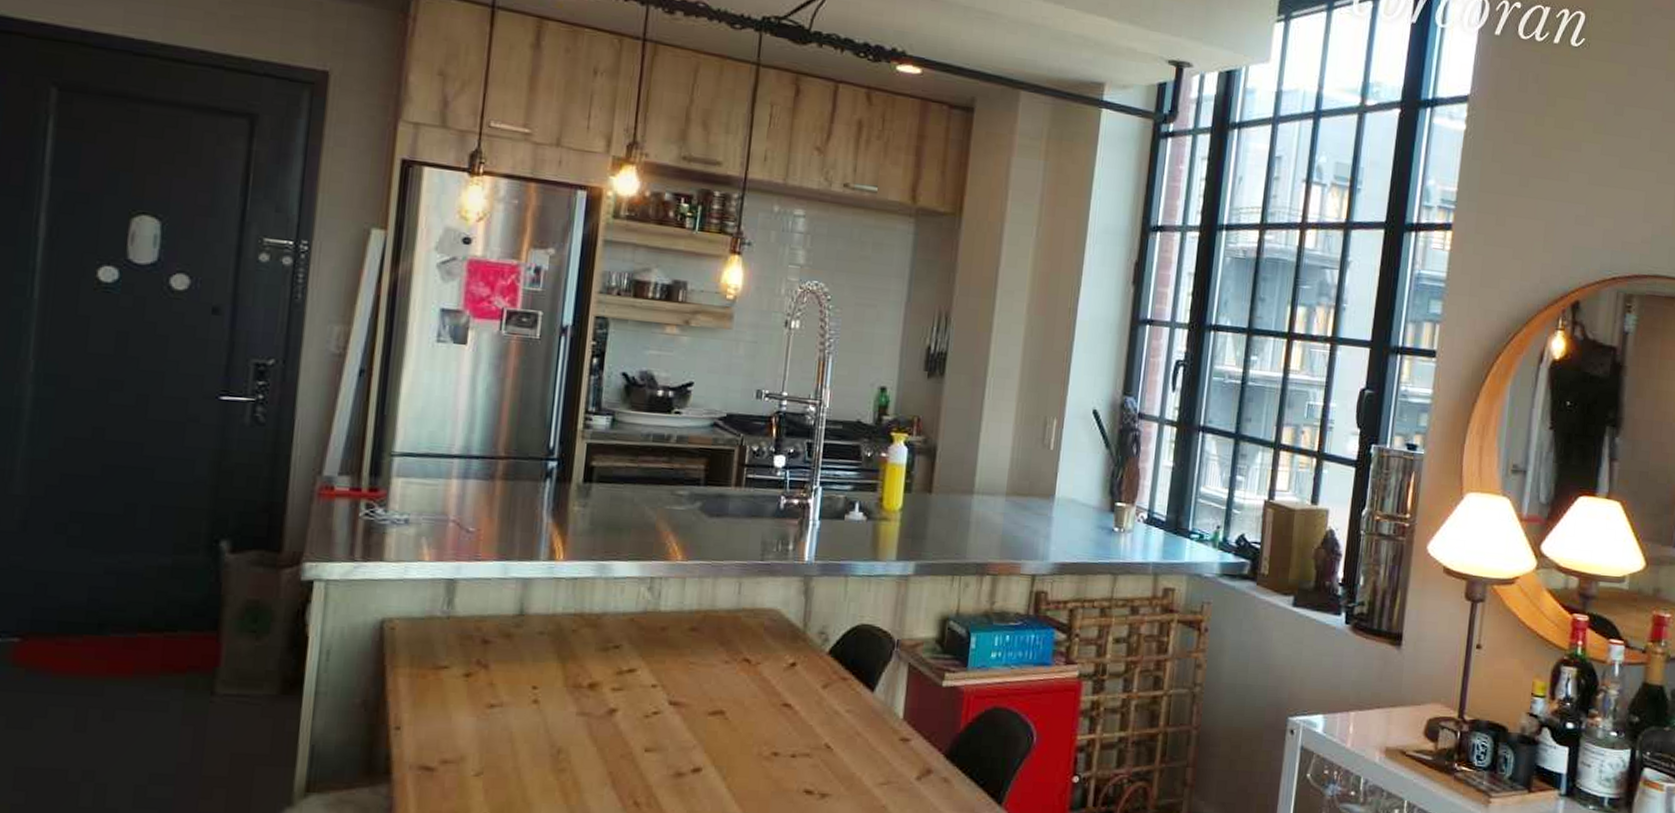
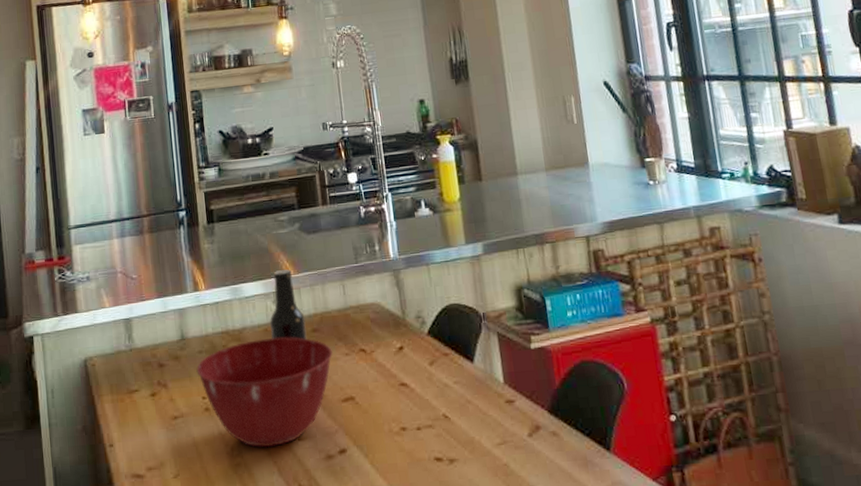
mixing bowl: none [531,629,710,755] -> present [196,337,333,448]
beer bottle: none [637,553,684,638] -> present [269,269,307,340]

